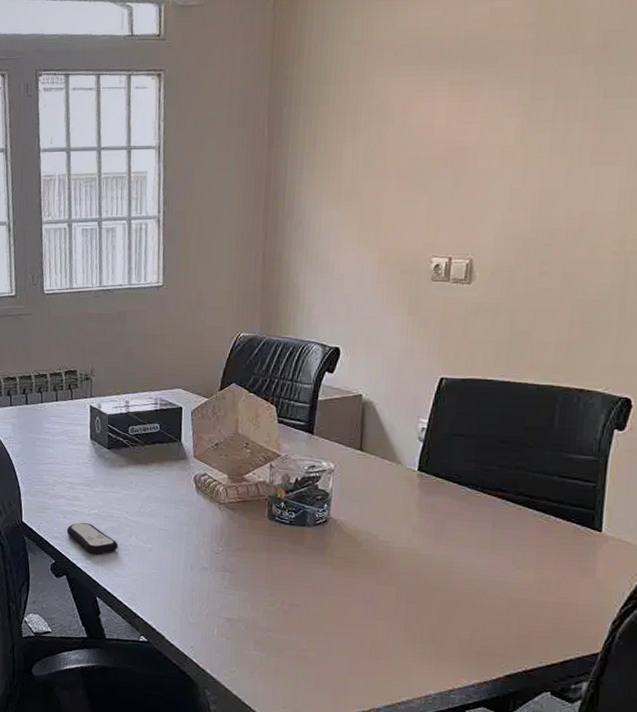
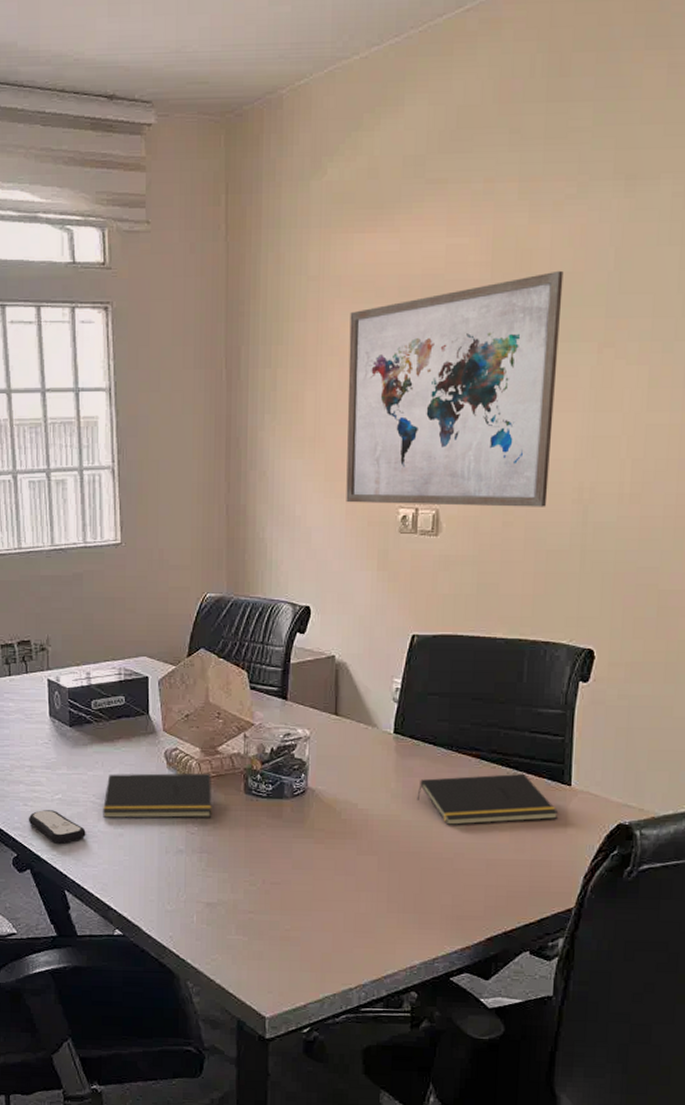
notepad: none [134,494,237,539] -> present [103,773,212,819]
wall art: none [379,29,613,258] -> present [346,270,564,507]
notepad: none [438,516,587,564] -> present [416,773,559,826]

